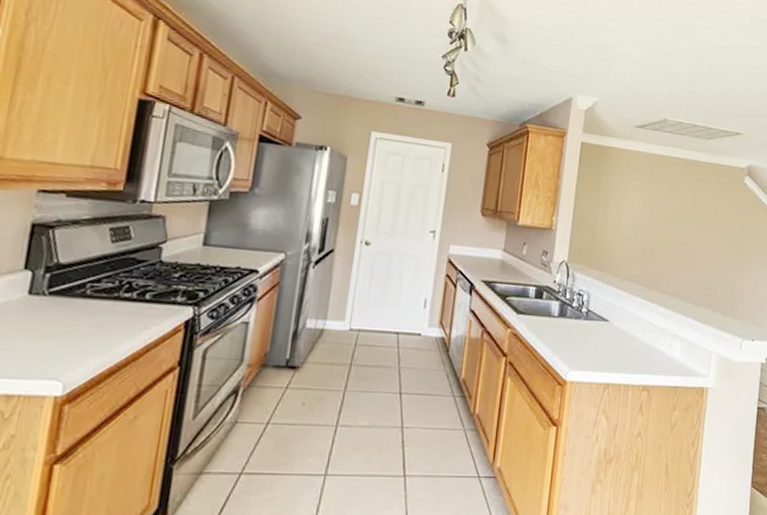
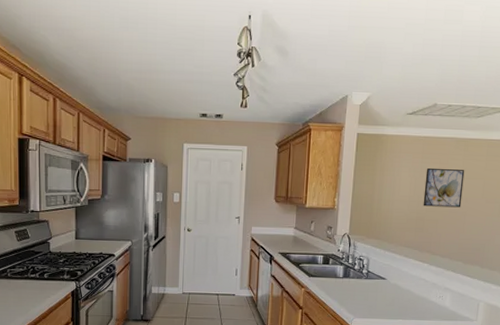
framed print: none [651,189,696,239] -> present [423,167,465,208]

